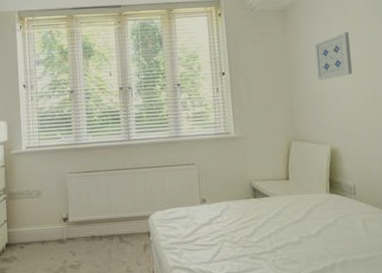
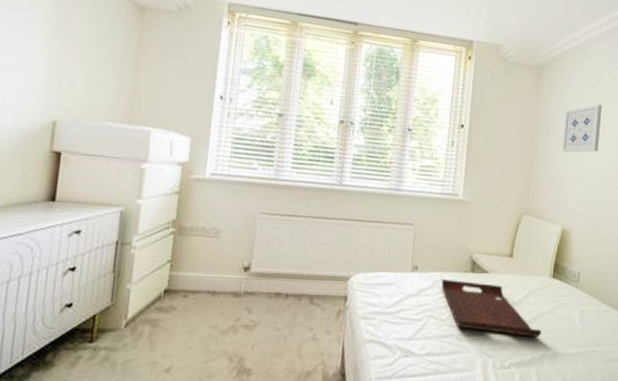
serving tray: none [228,206,328,249] -> present [441,279,541,337]

